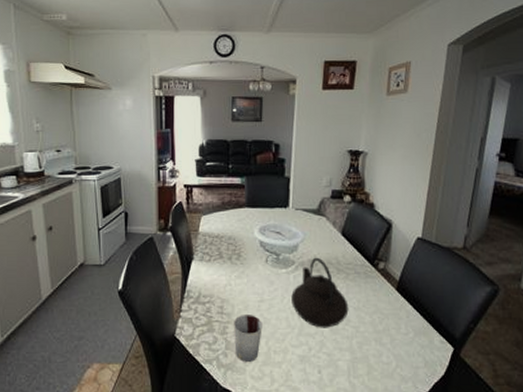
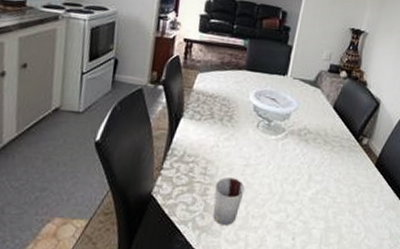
teapot: present [291,257,349,328] -> none [276,127,330,197]

